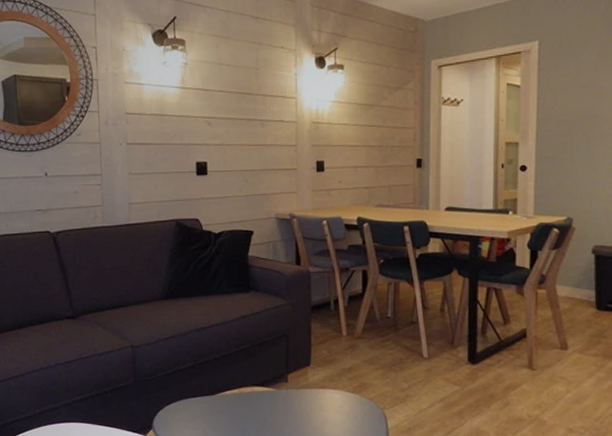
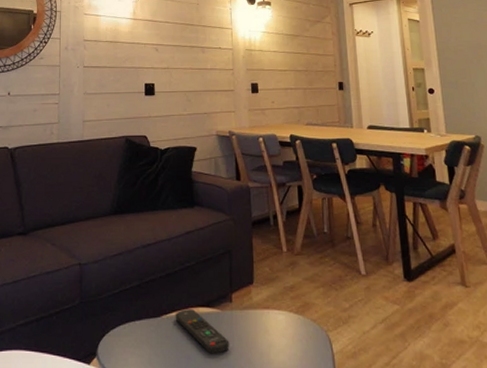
remote control: none [229,388,284,428] -> present [175,309,230,354]

